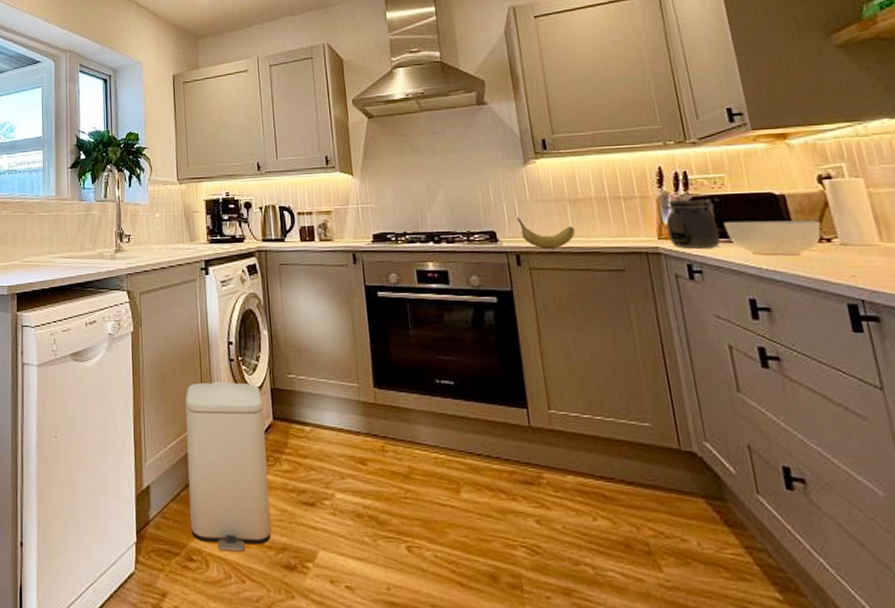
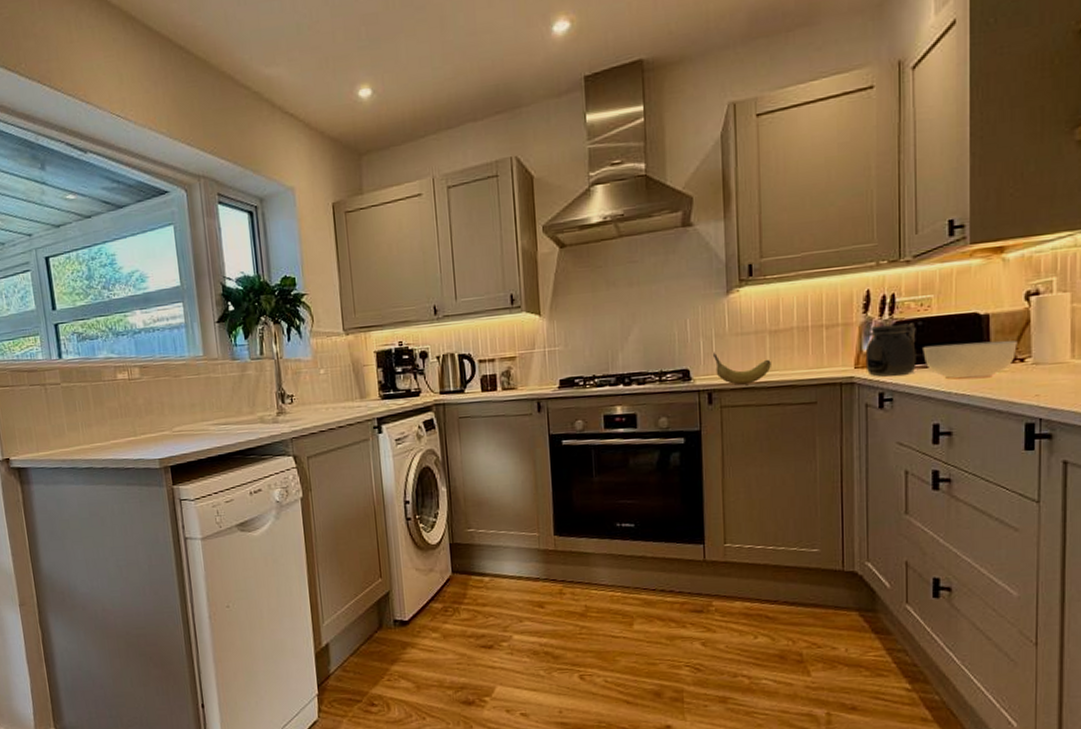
pedal bin: present [185,381,272,552] -> none [361,540,451,695]

